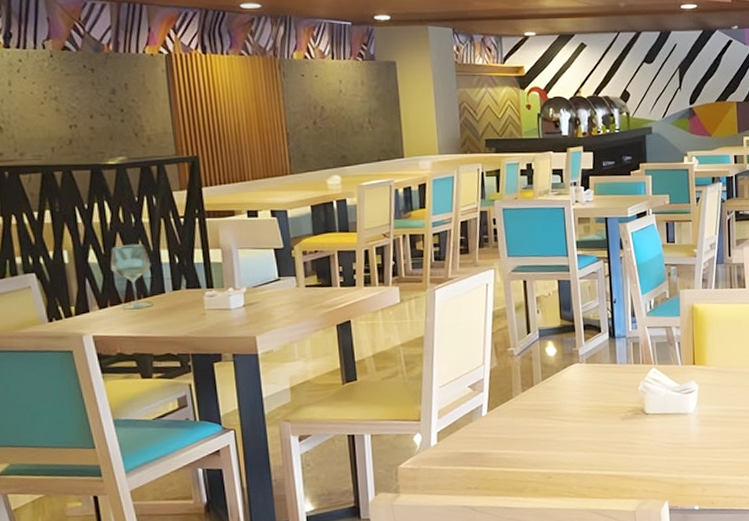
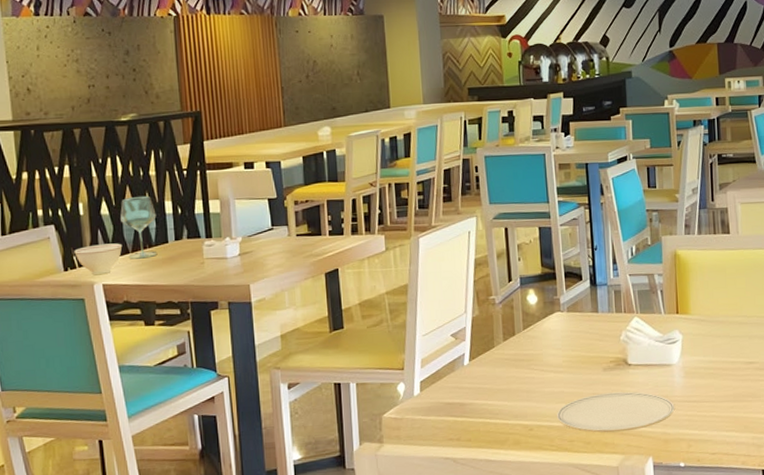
bowl: none [59,293,114,327] -> present [74,243,123,276]
plate: none [574,439,690,479] -> present [556,391,675,433]

